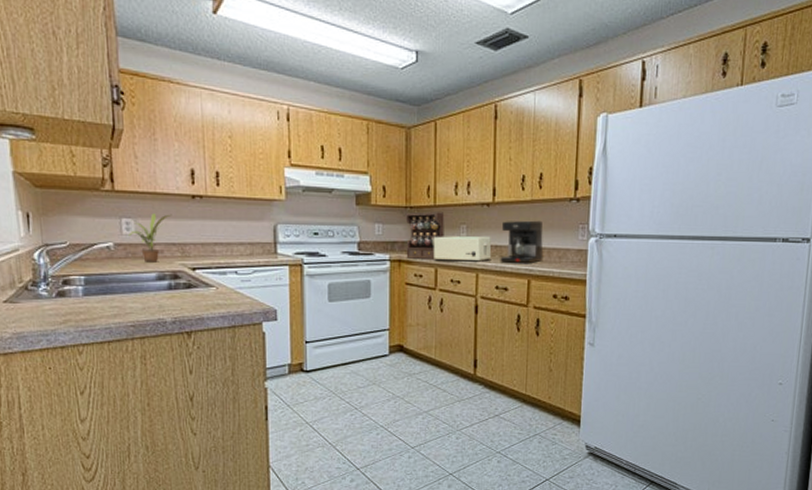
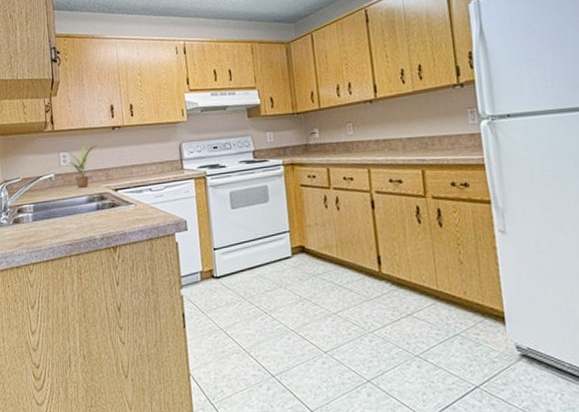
spice rack: present [405,211,445,259] -> none [293,114,332,161]
toaster: present [433,236,492,263] -> none [321,131,381,162]
coffee maker: present [500,220,543,264] -> none [387,110,435,155]

